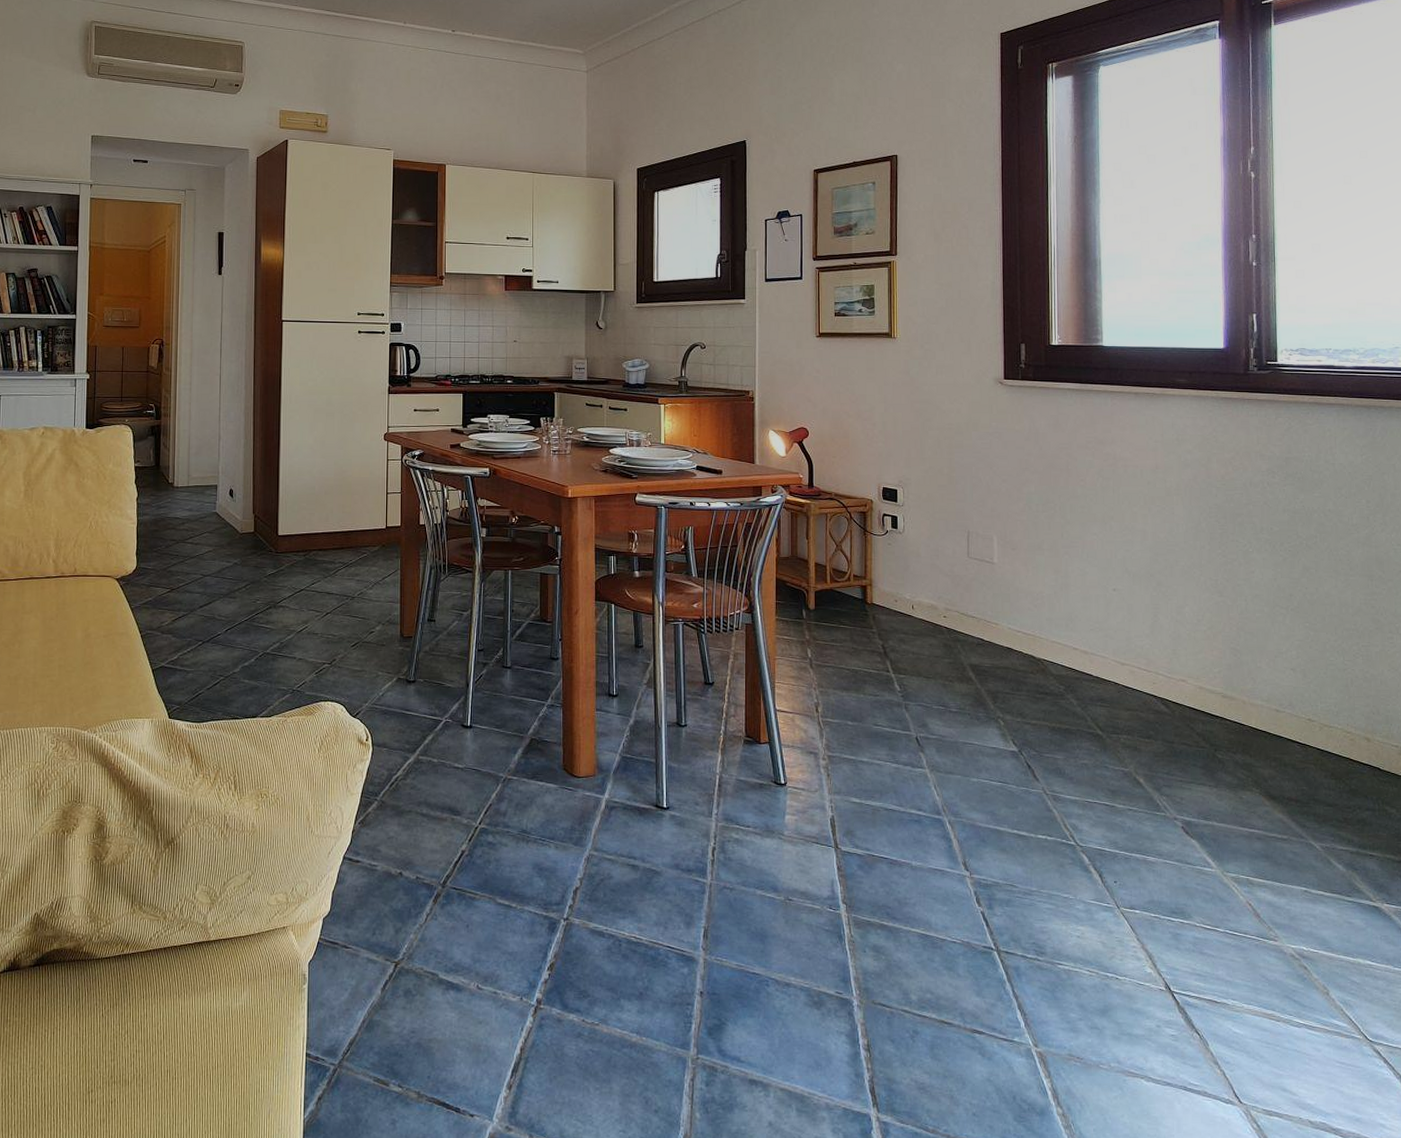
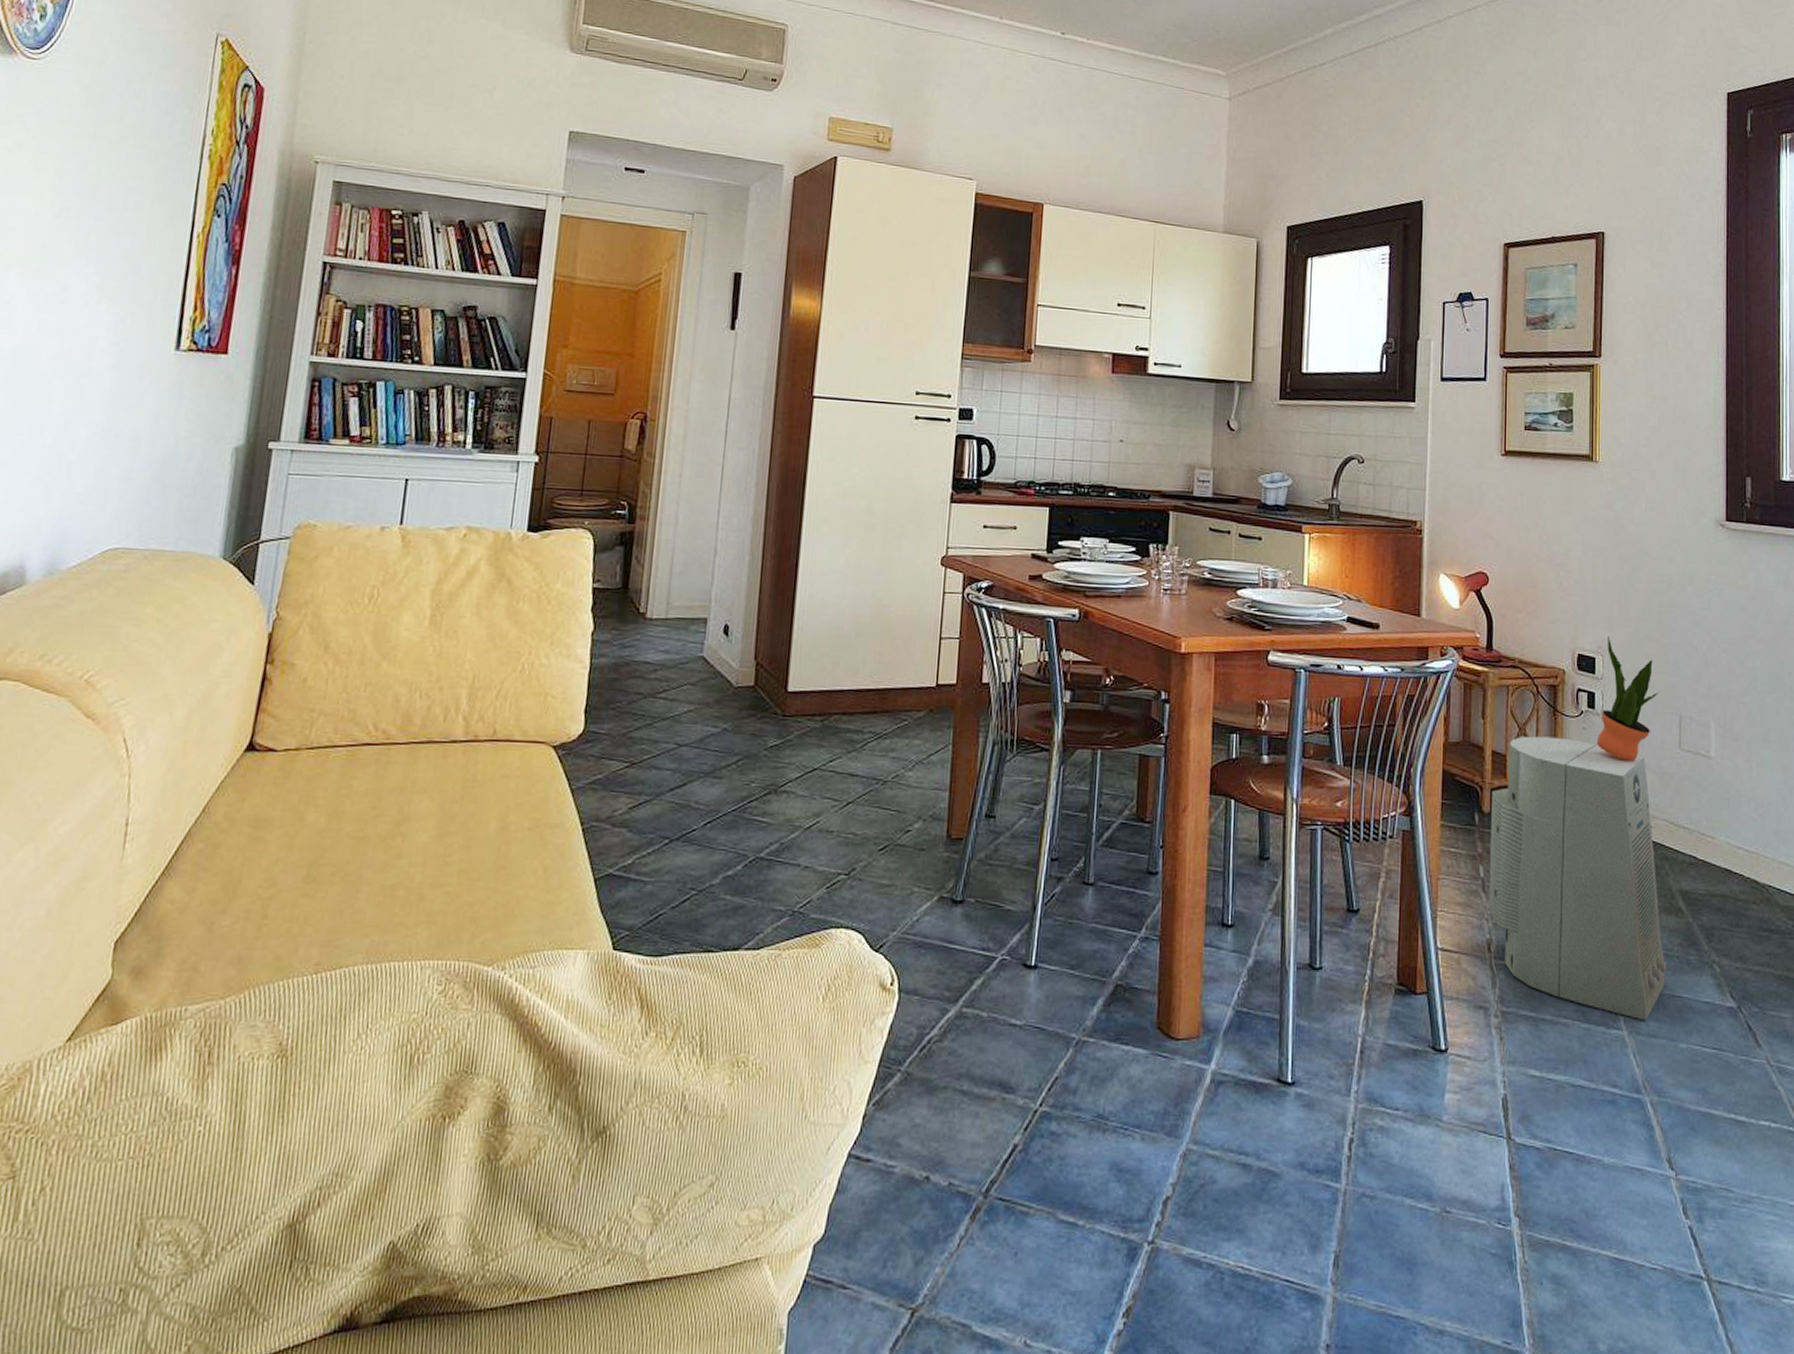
air purifier: none [815,551,961,762] -> present [1488,736,1667,1021]
potted plant: none [899,473,949,568] -> present [1596,636,1658,761]

